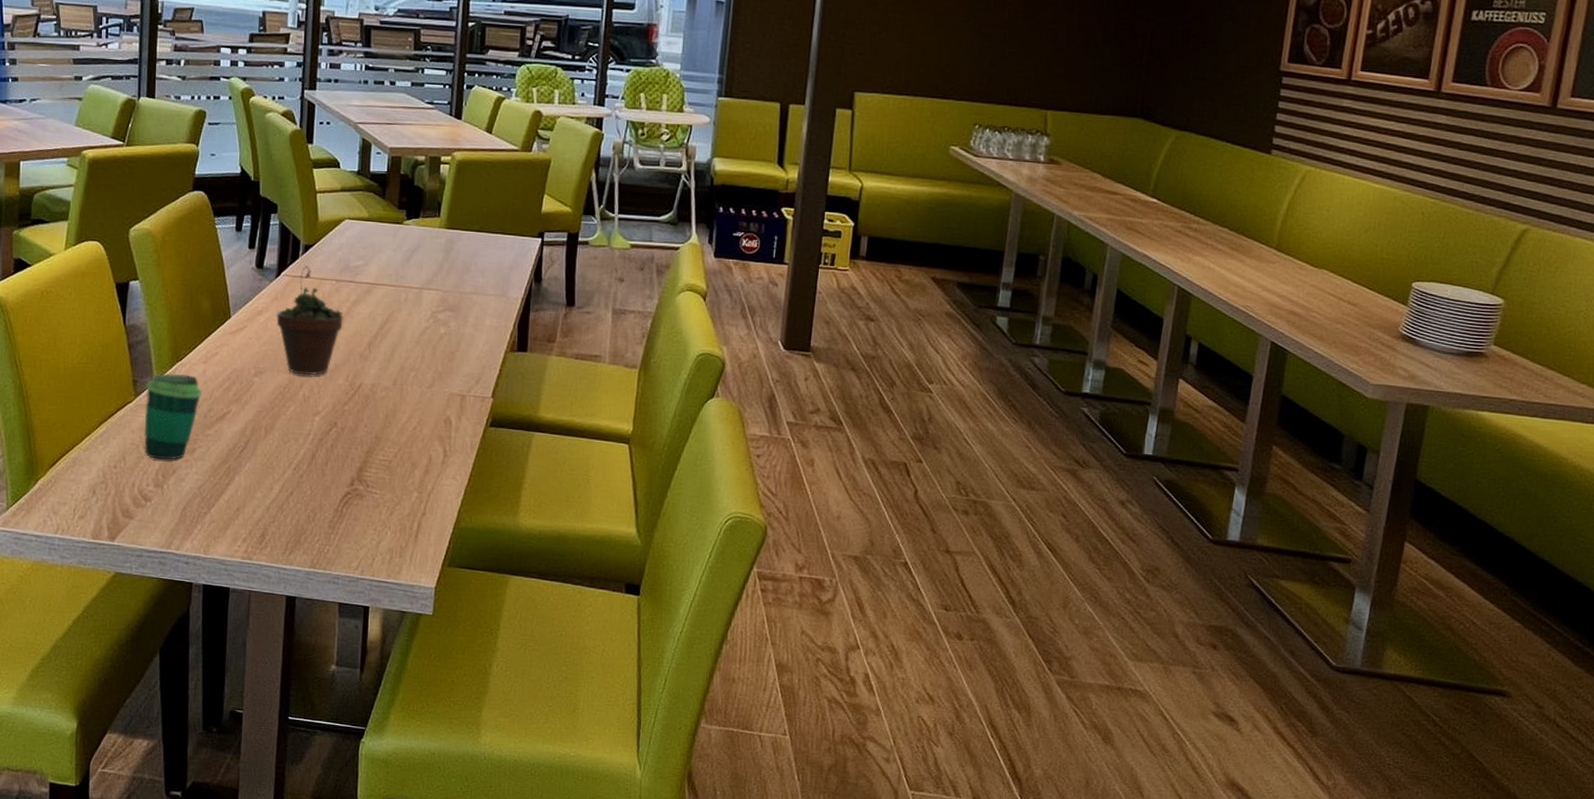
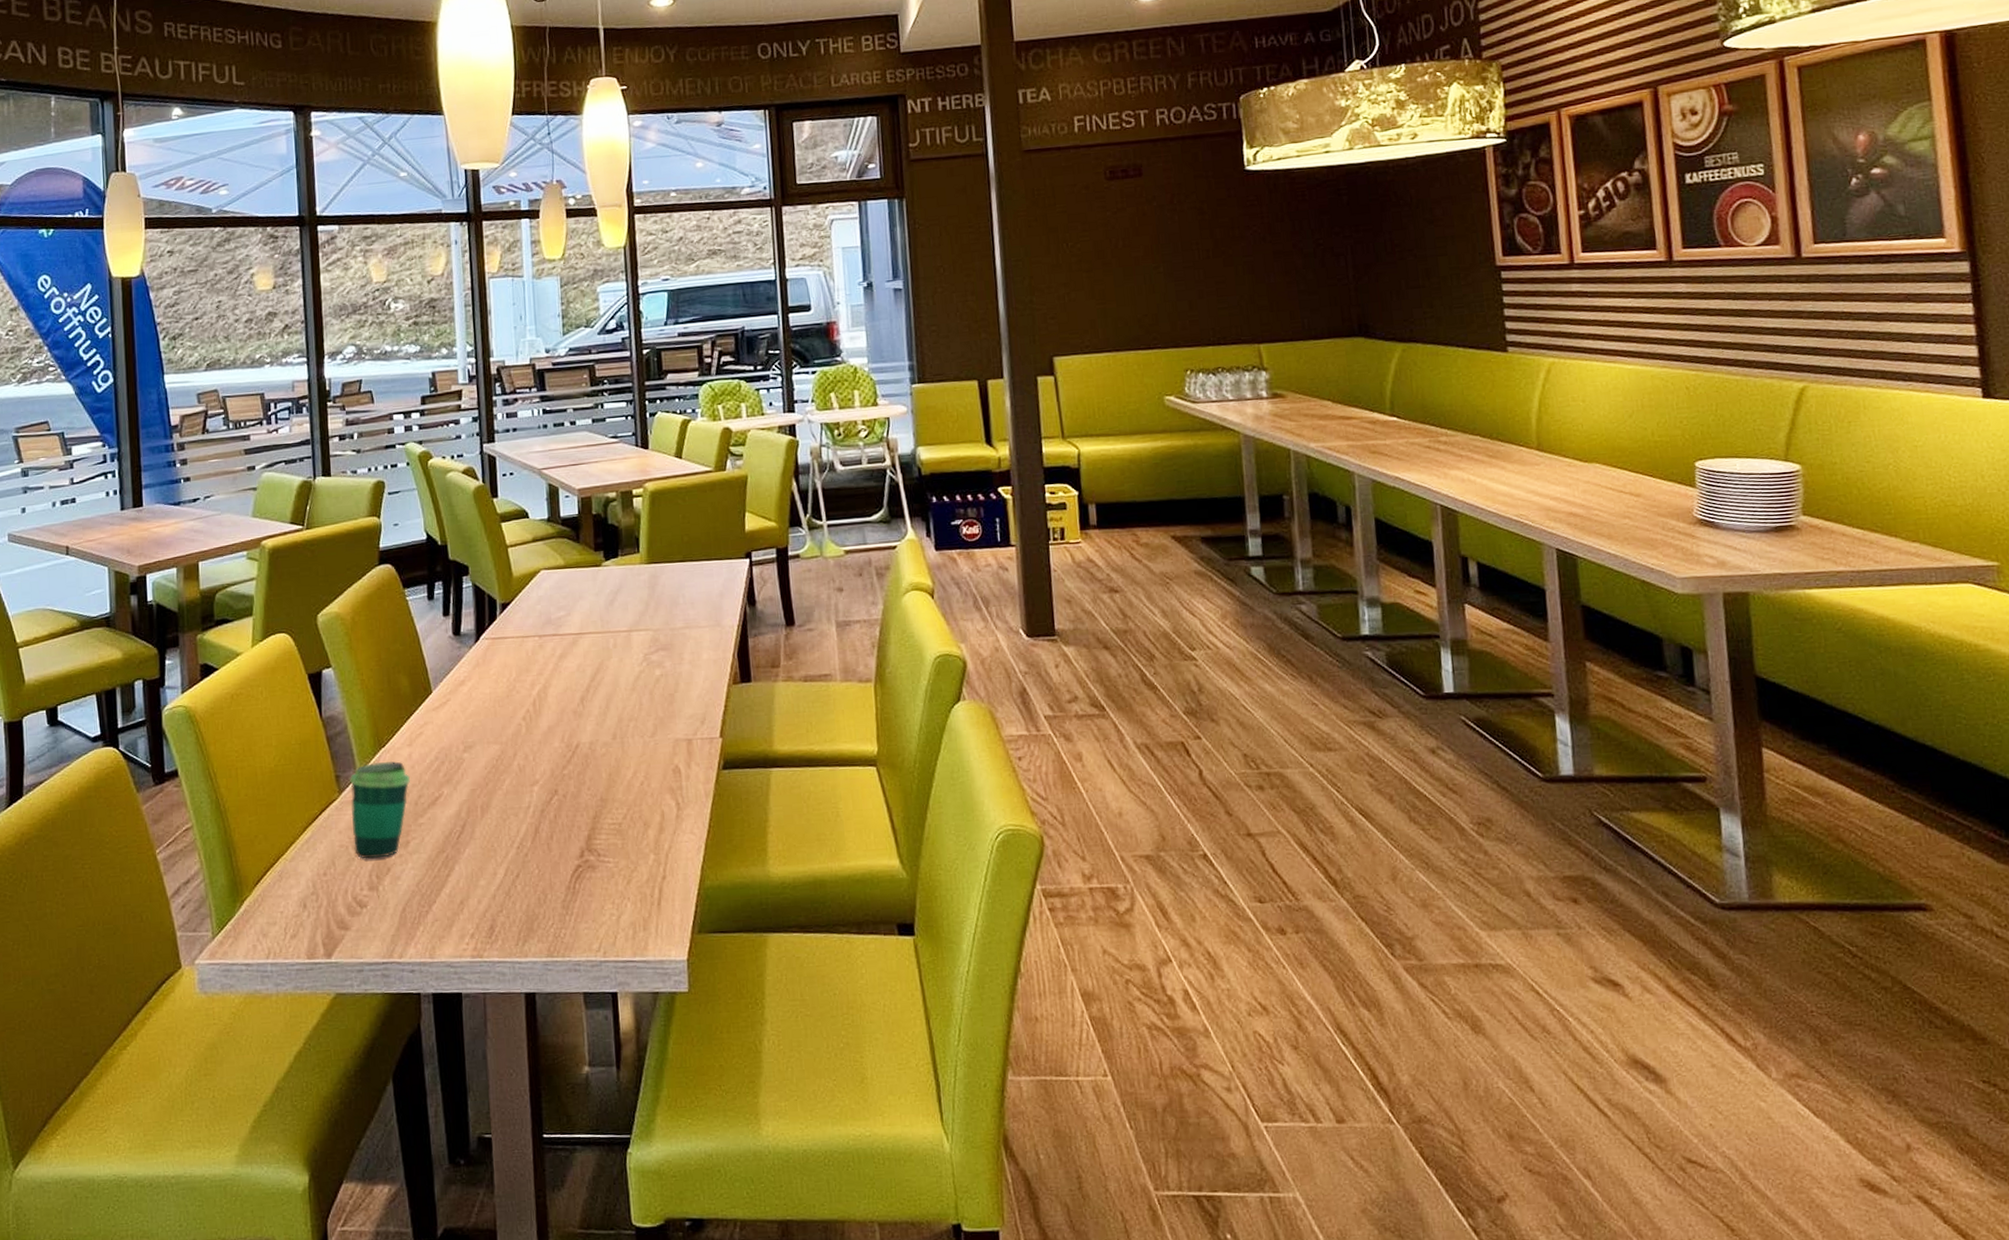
succulent plant: present [276,266,344,376] -> none [480,625,552,744]

